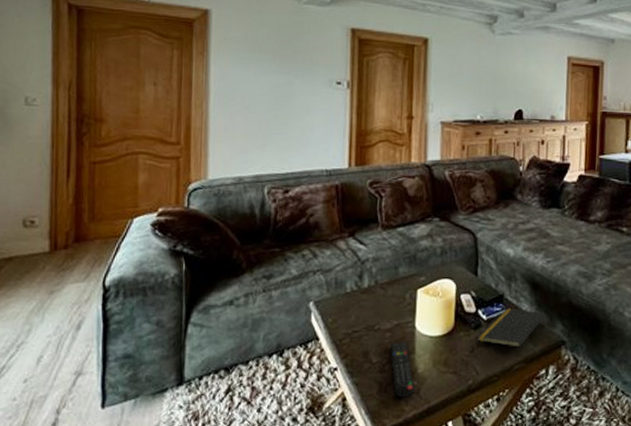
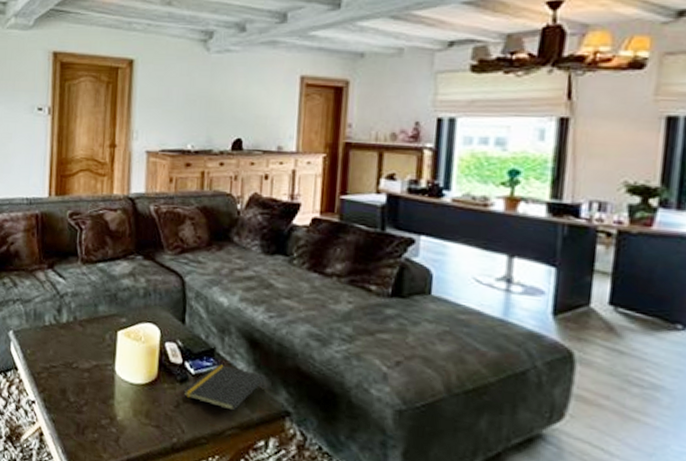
remote control: present [390,341,415,398] -> none [88,383,114,444]

